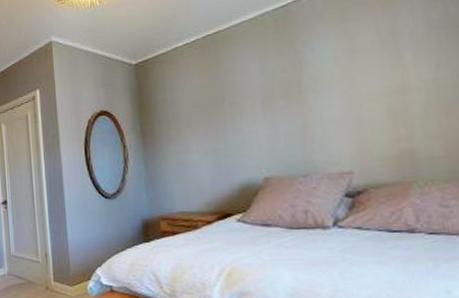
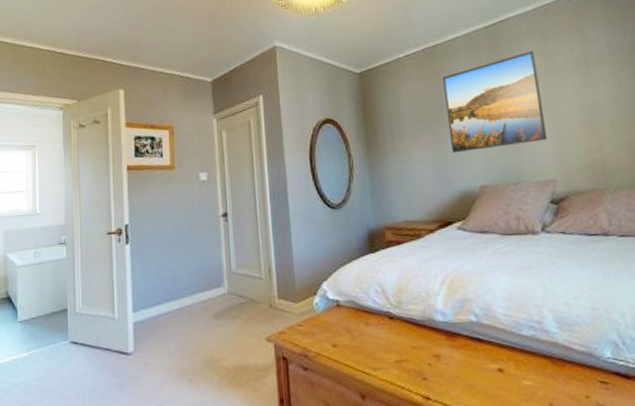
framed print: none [225,31,344,144] -> present [443,50,548,154]

